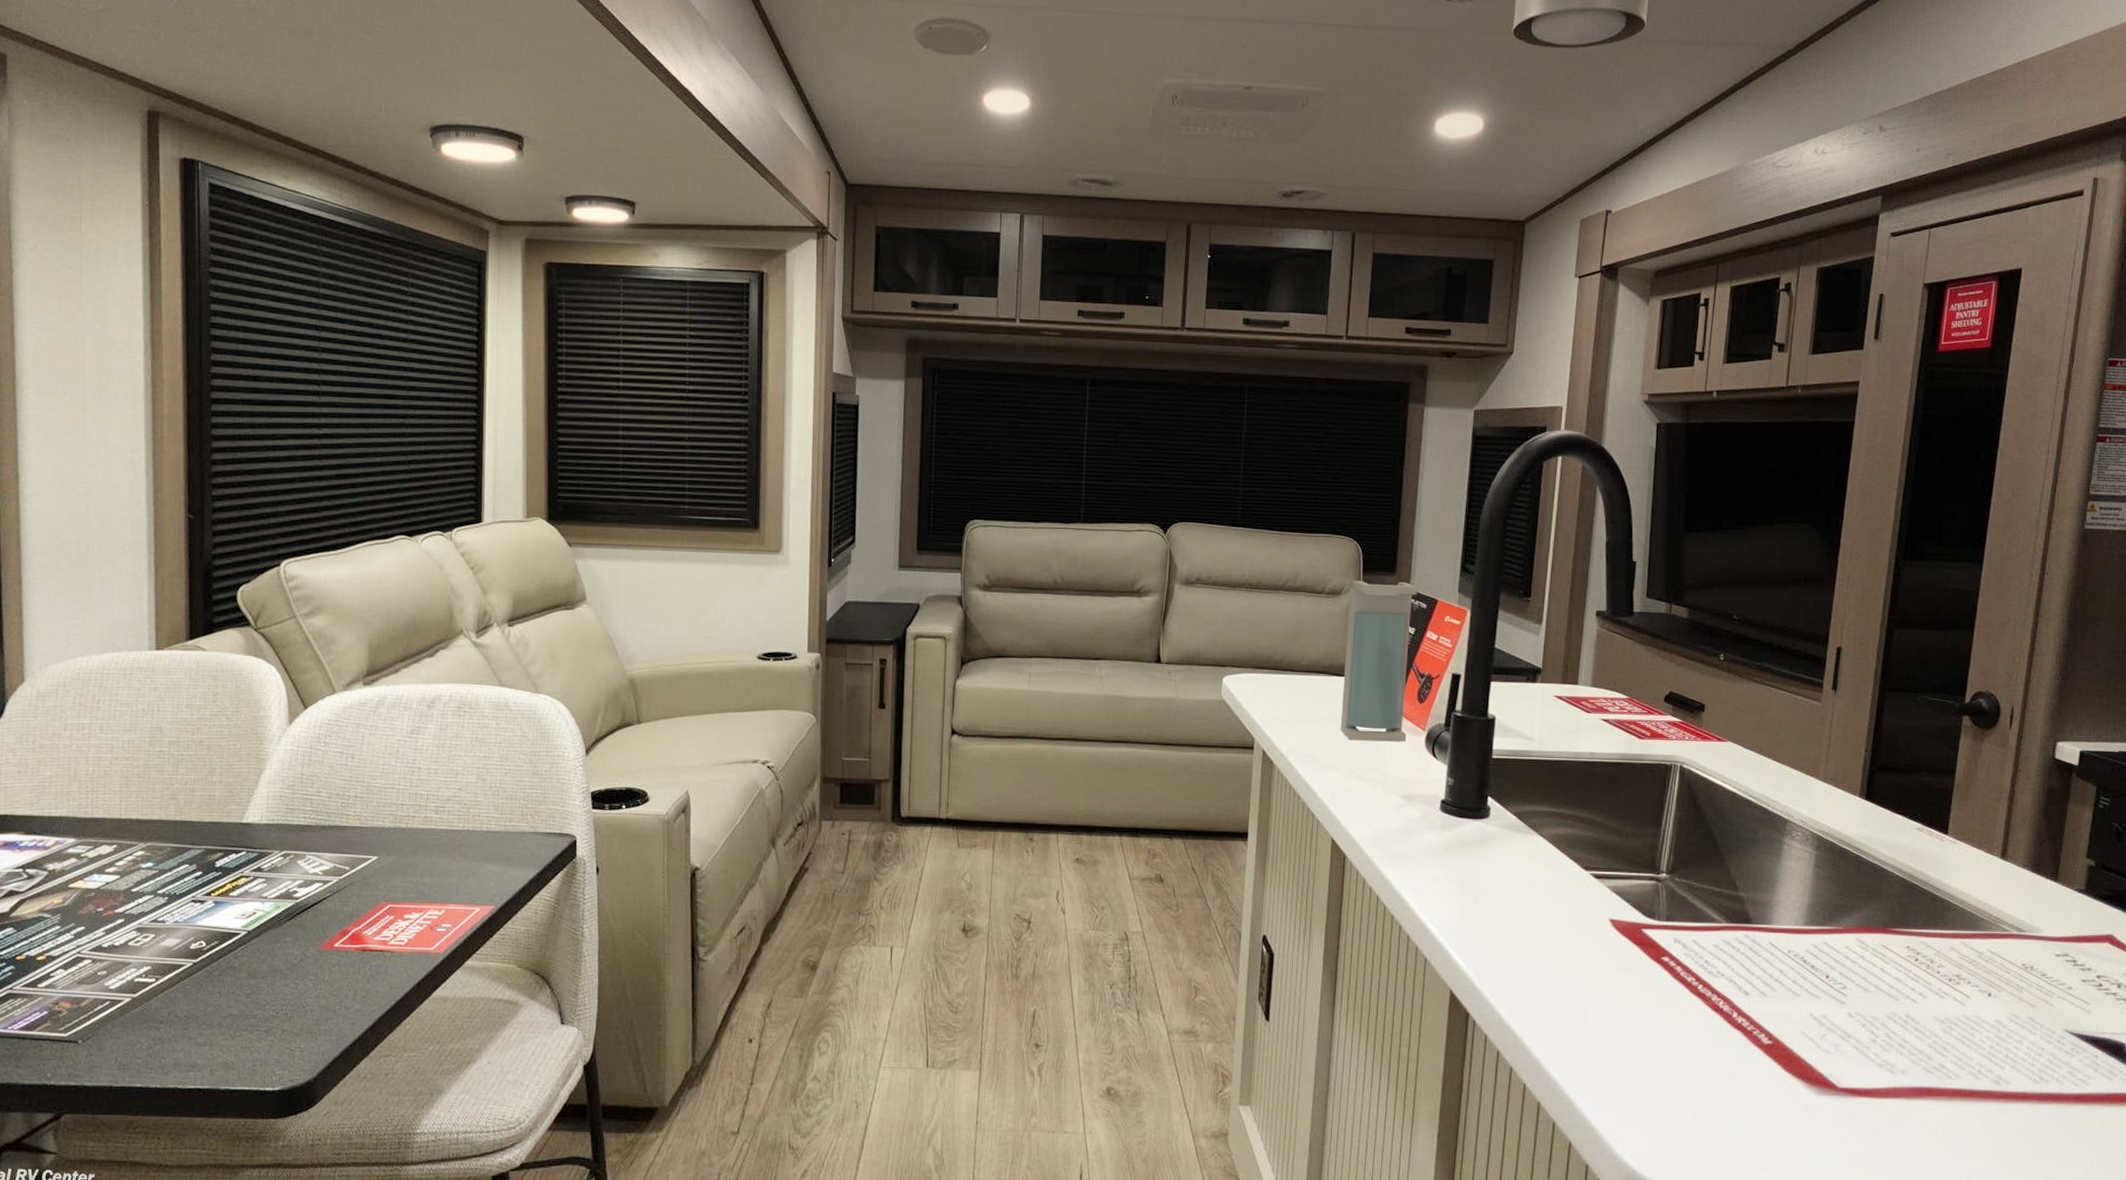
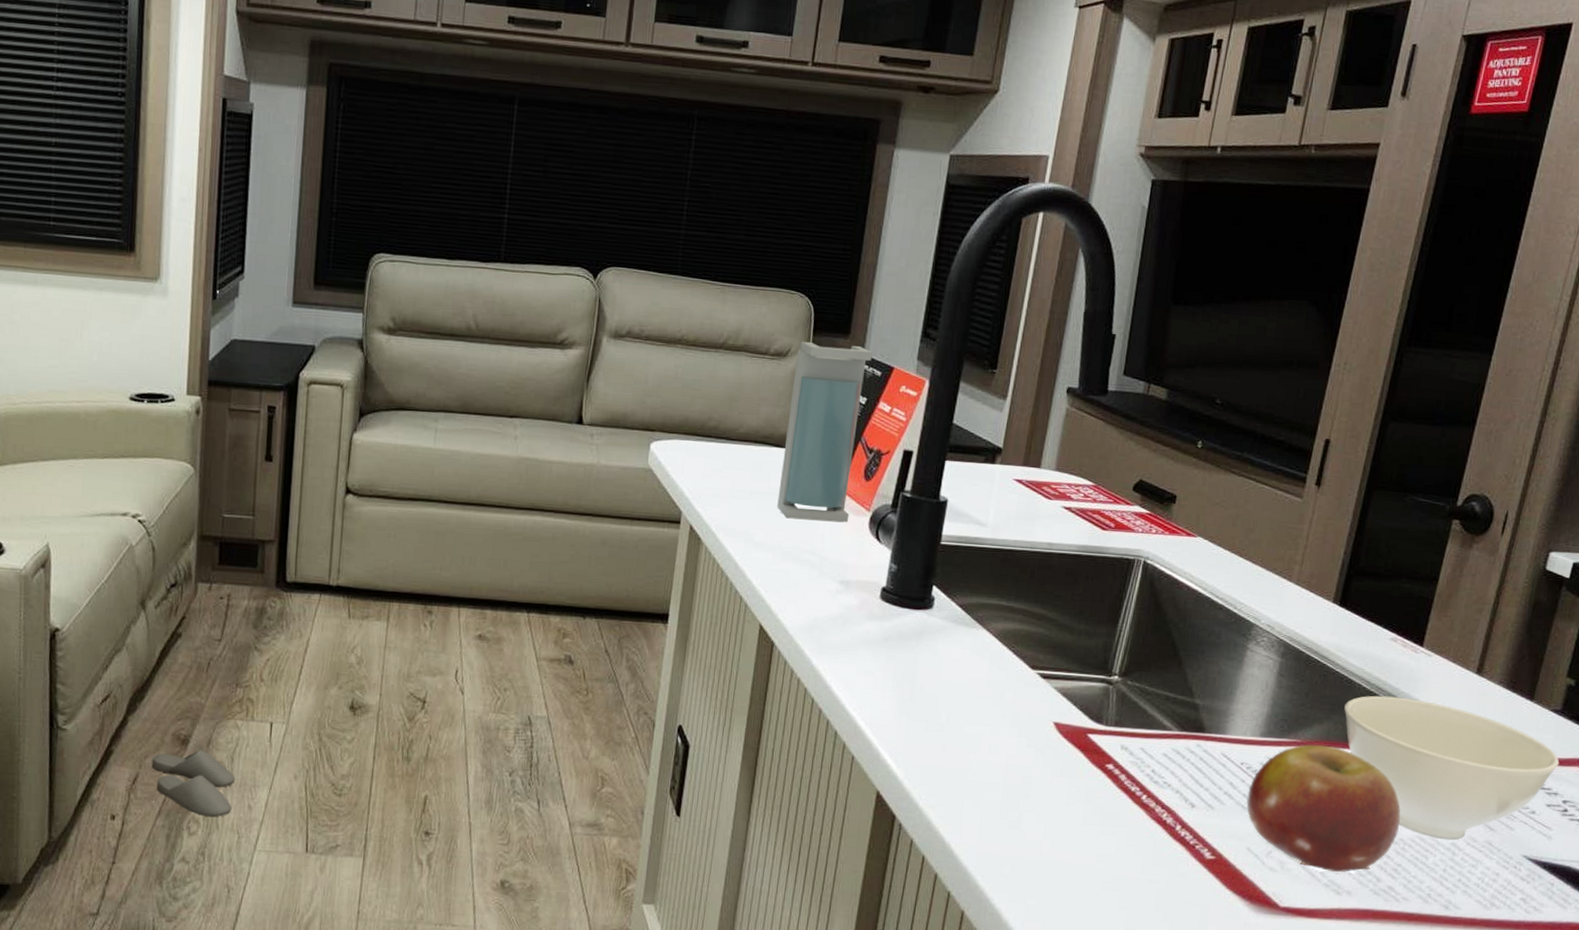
slippers: none [784,975,861,1037] -> present [151,750,236,817]
fruit: none [1797,931,1944,1053] -> present [1246,744,1401,873]
bowl: none [1880,882,2089,1018] -> present [1344,695,1560,841]

